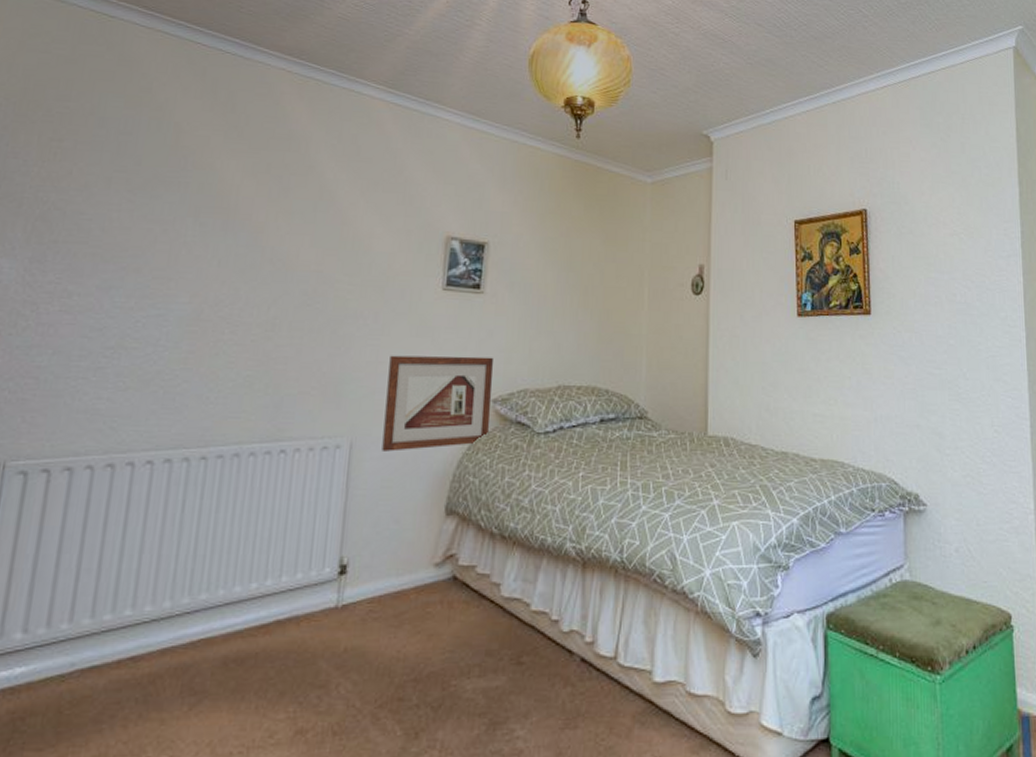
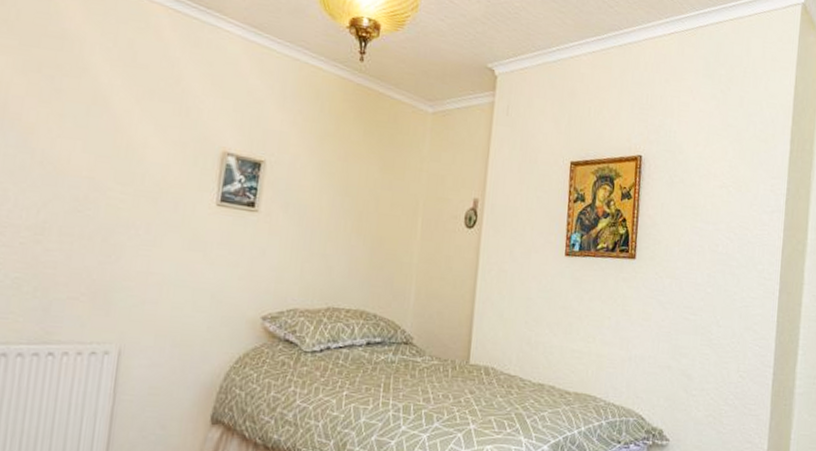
picture frame: present [382,355,493,452] -> none [150,267,265,361]

